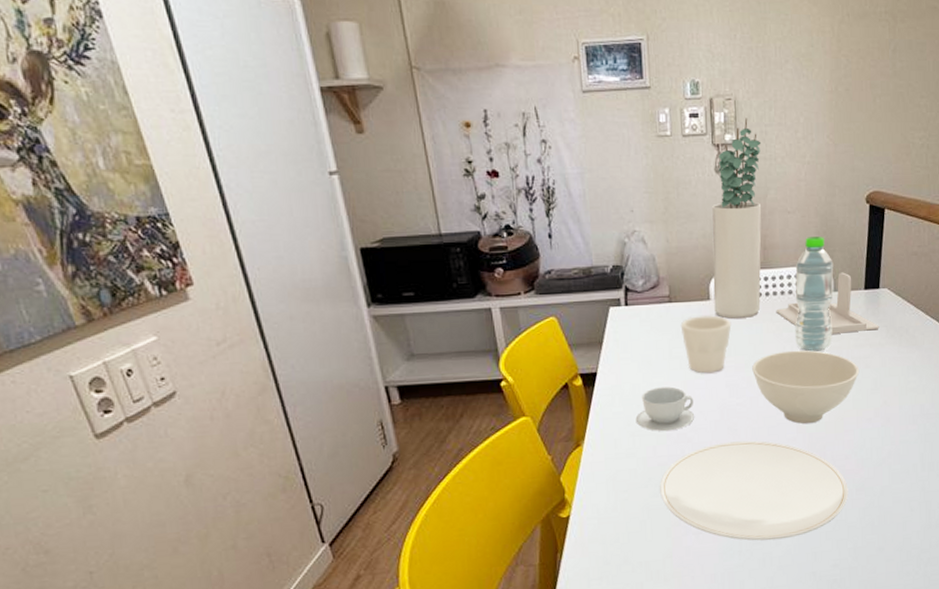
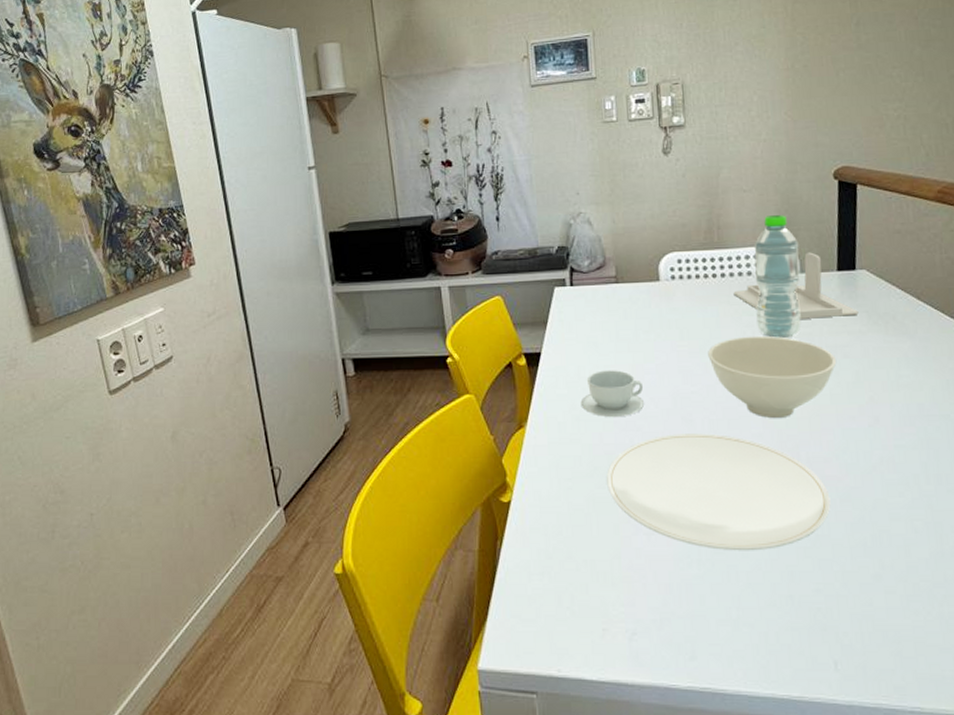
cup: present [680,315,732,374] -> none [628,297,684,358]
vase: present [711,118,762,319] -> none [659,100,716,301]

